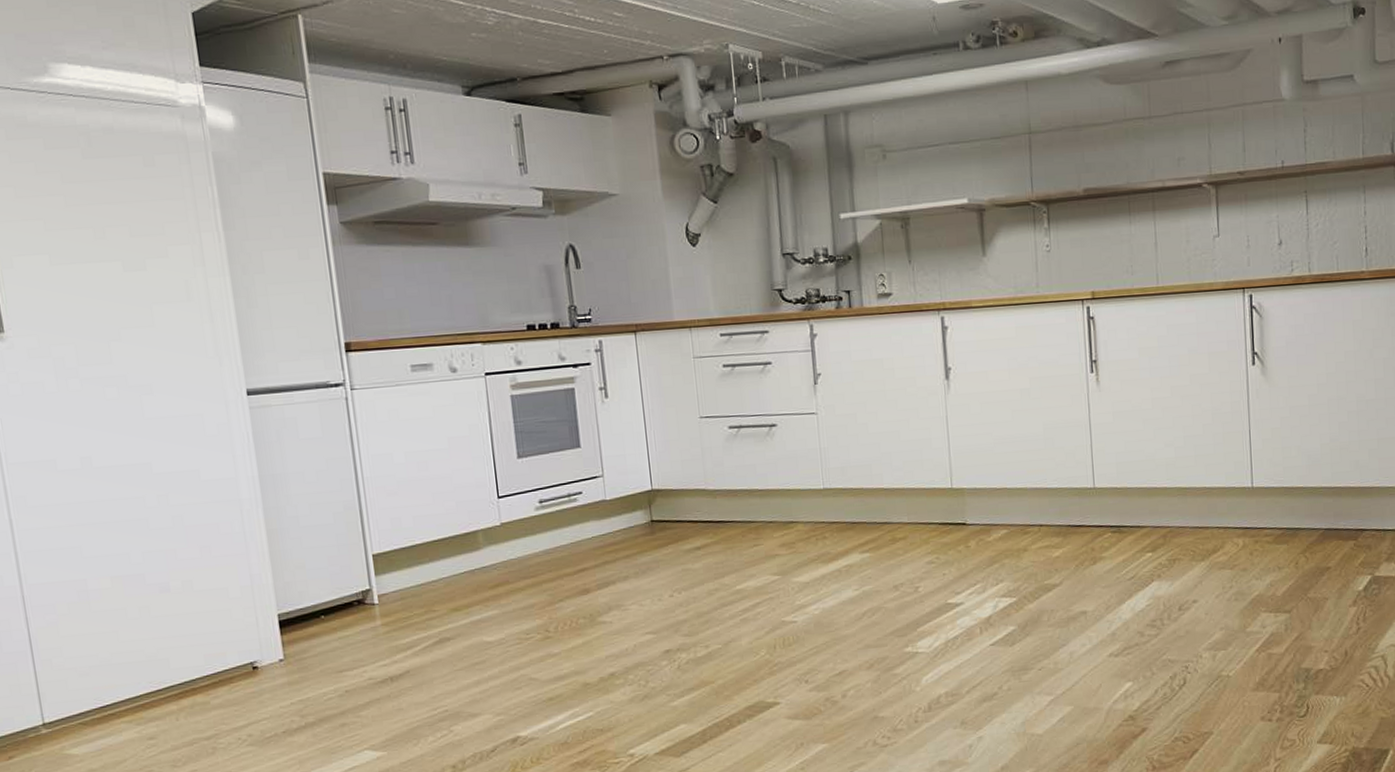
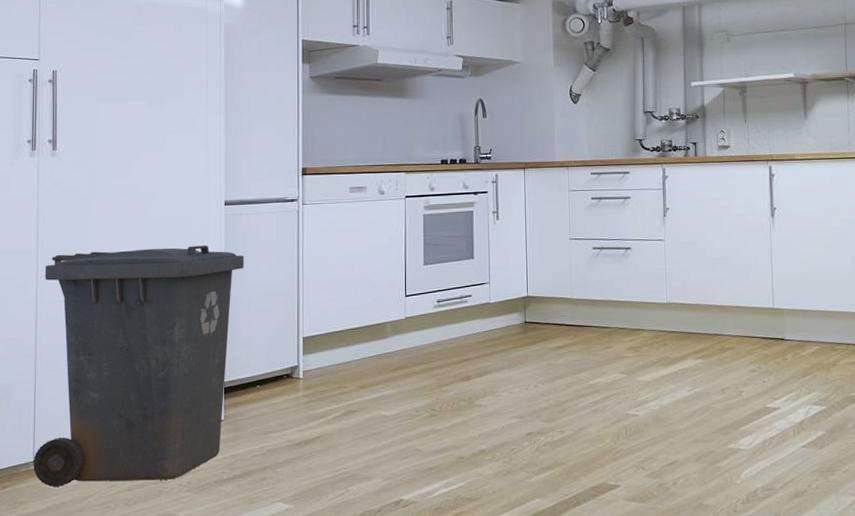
recycling bin: none [15,447,284,753] -> present [33,245,244,488]

